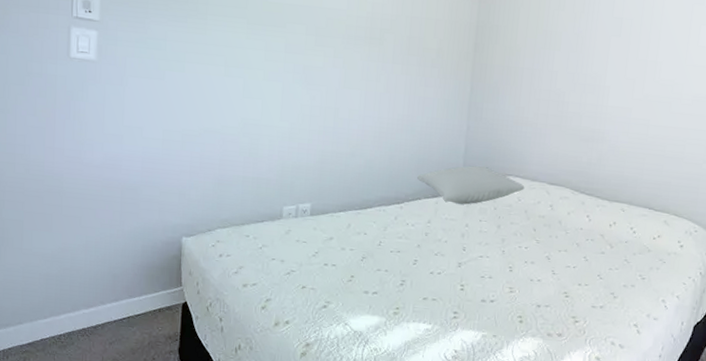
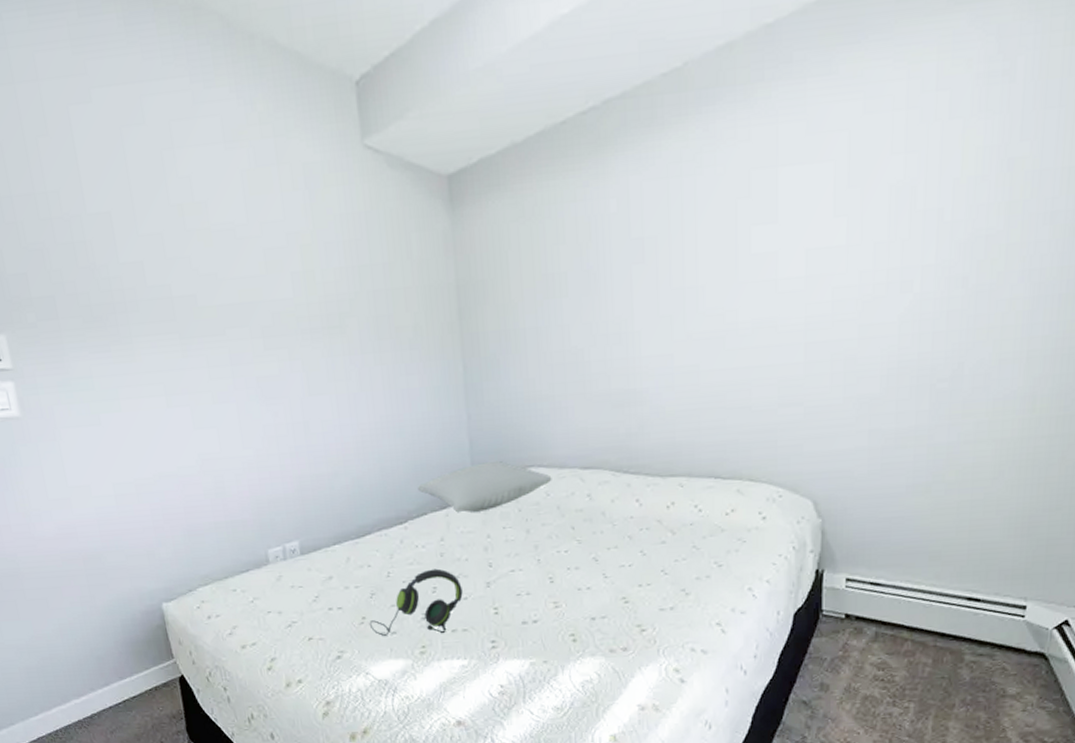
headphones: none [356,244,438,300] -> present [369,568,463,636]

